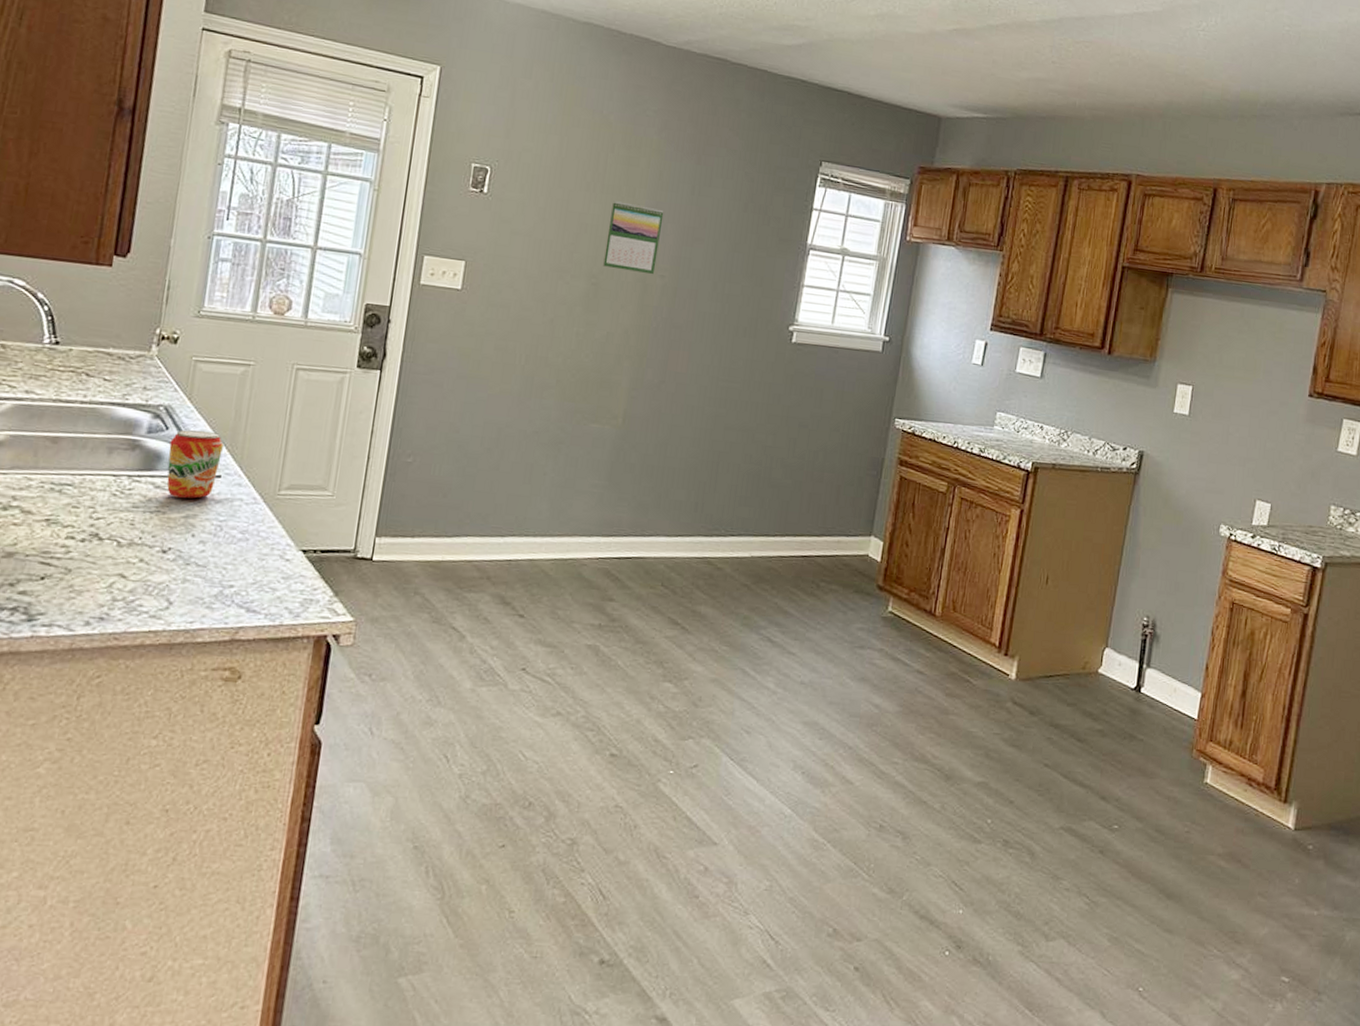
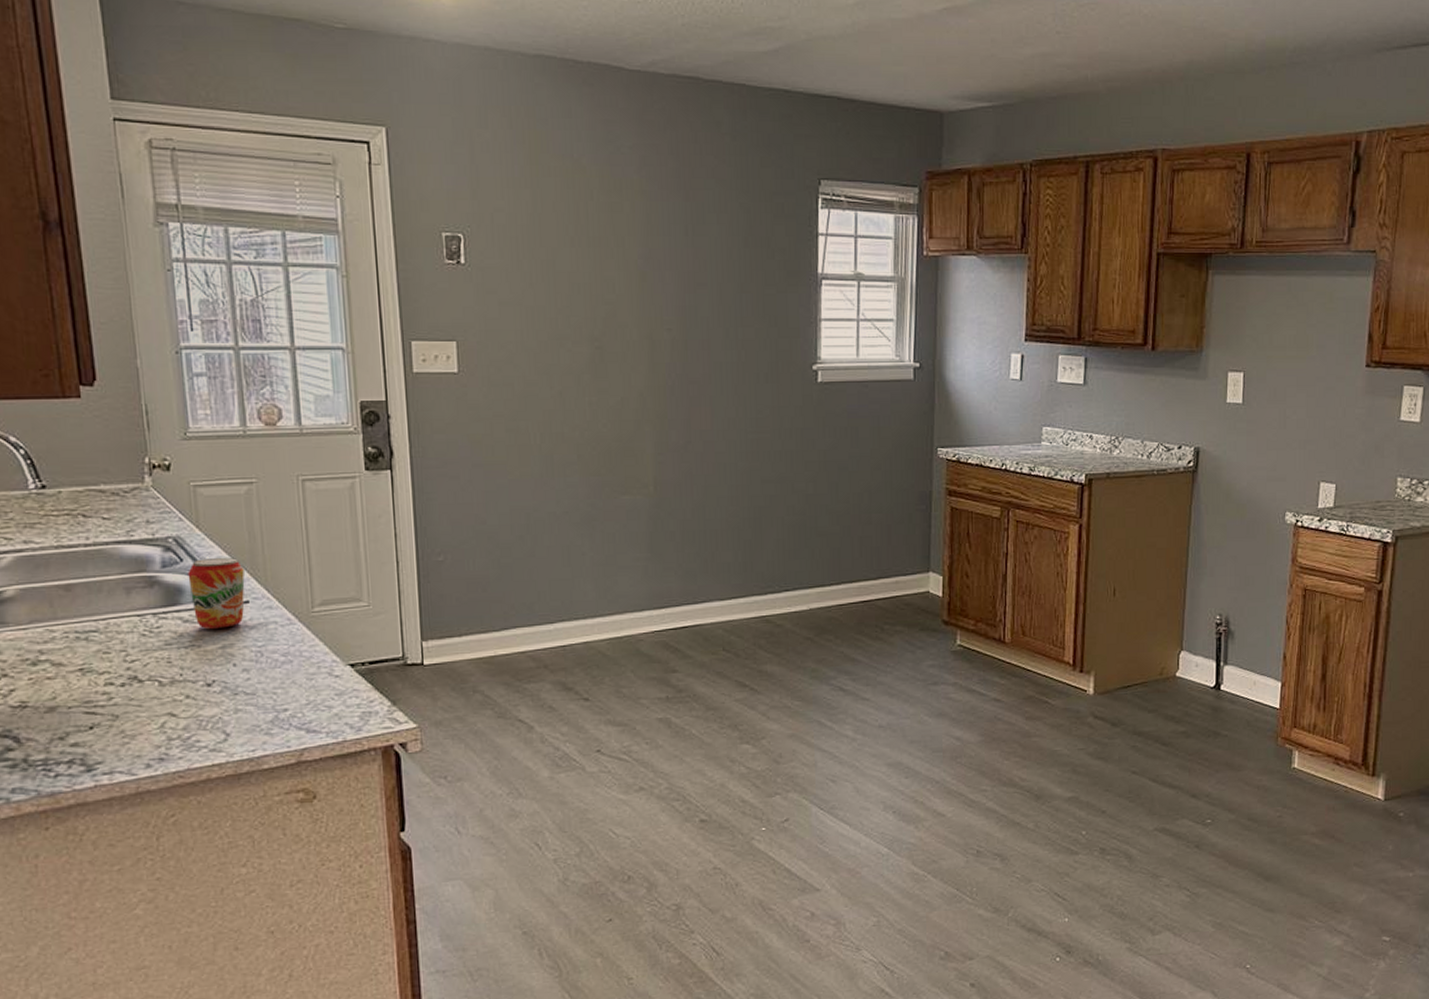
calendar: present [602,200,664,275] -> none [601,254,661,330]

